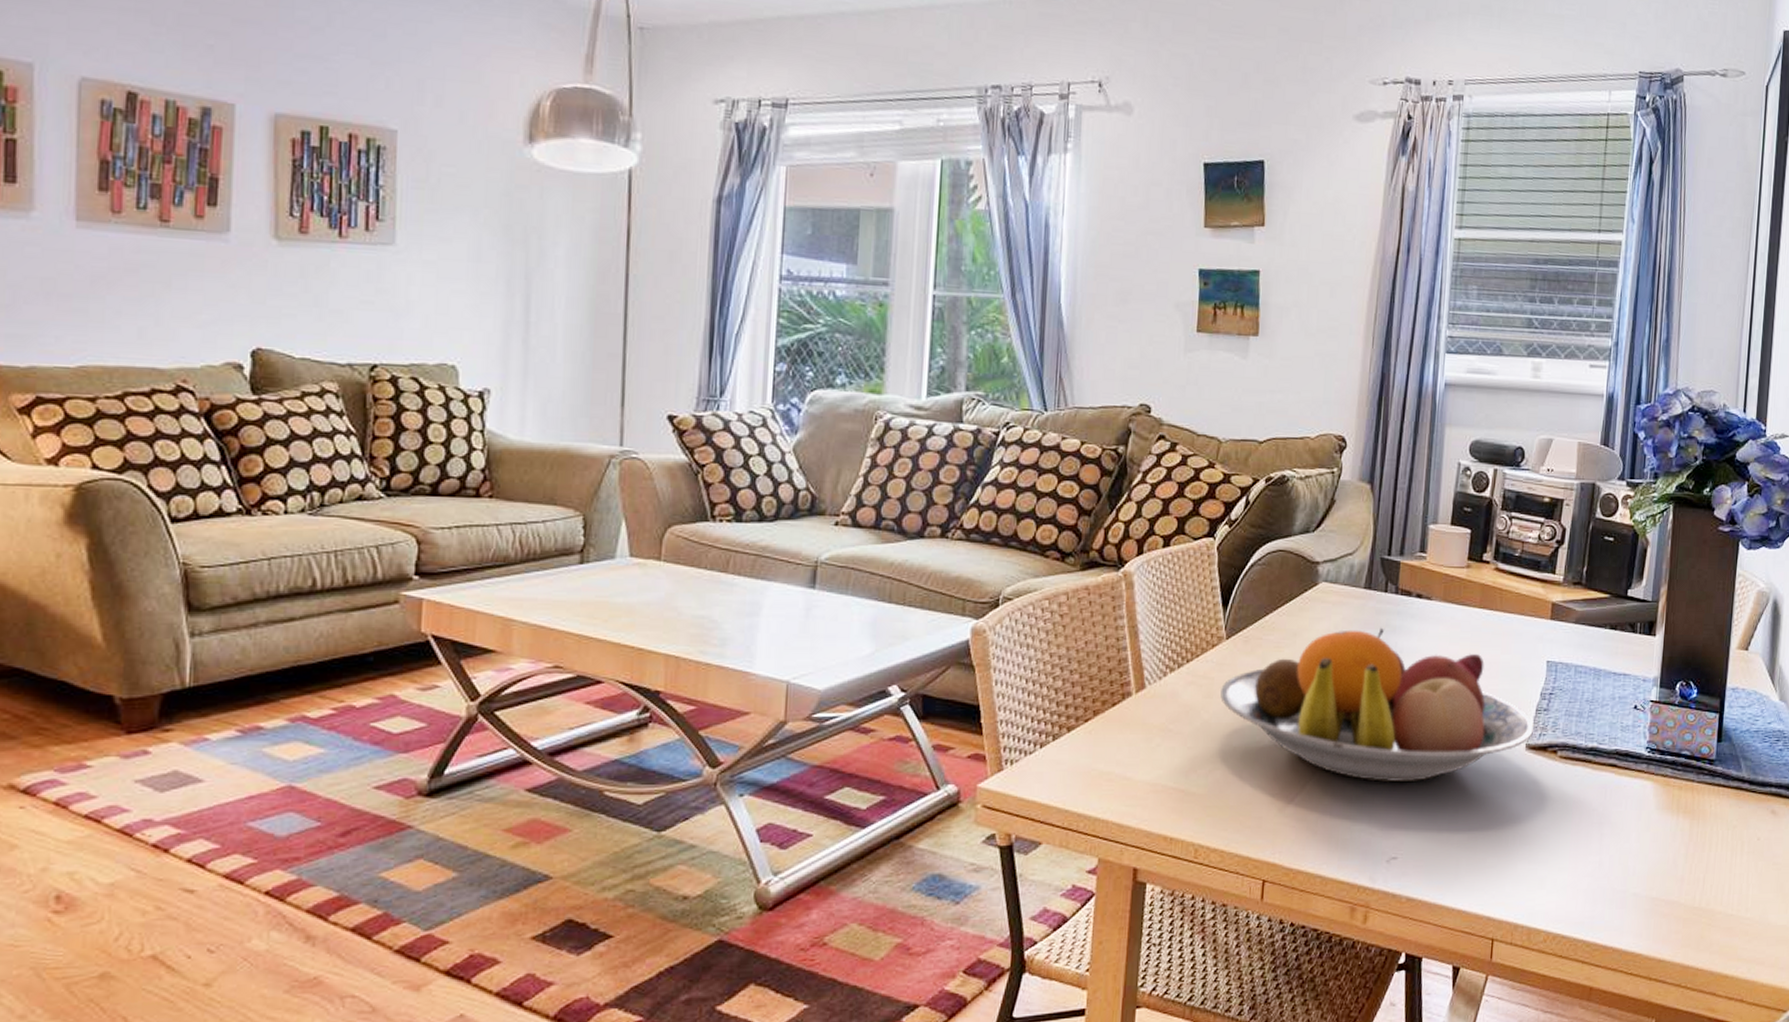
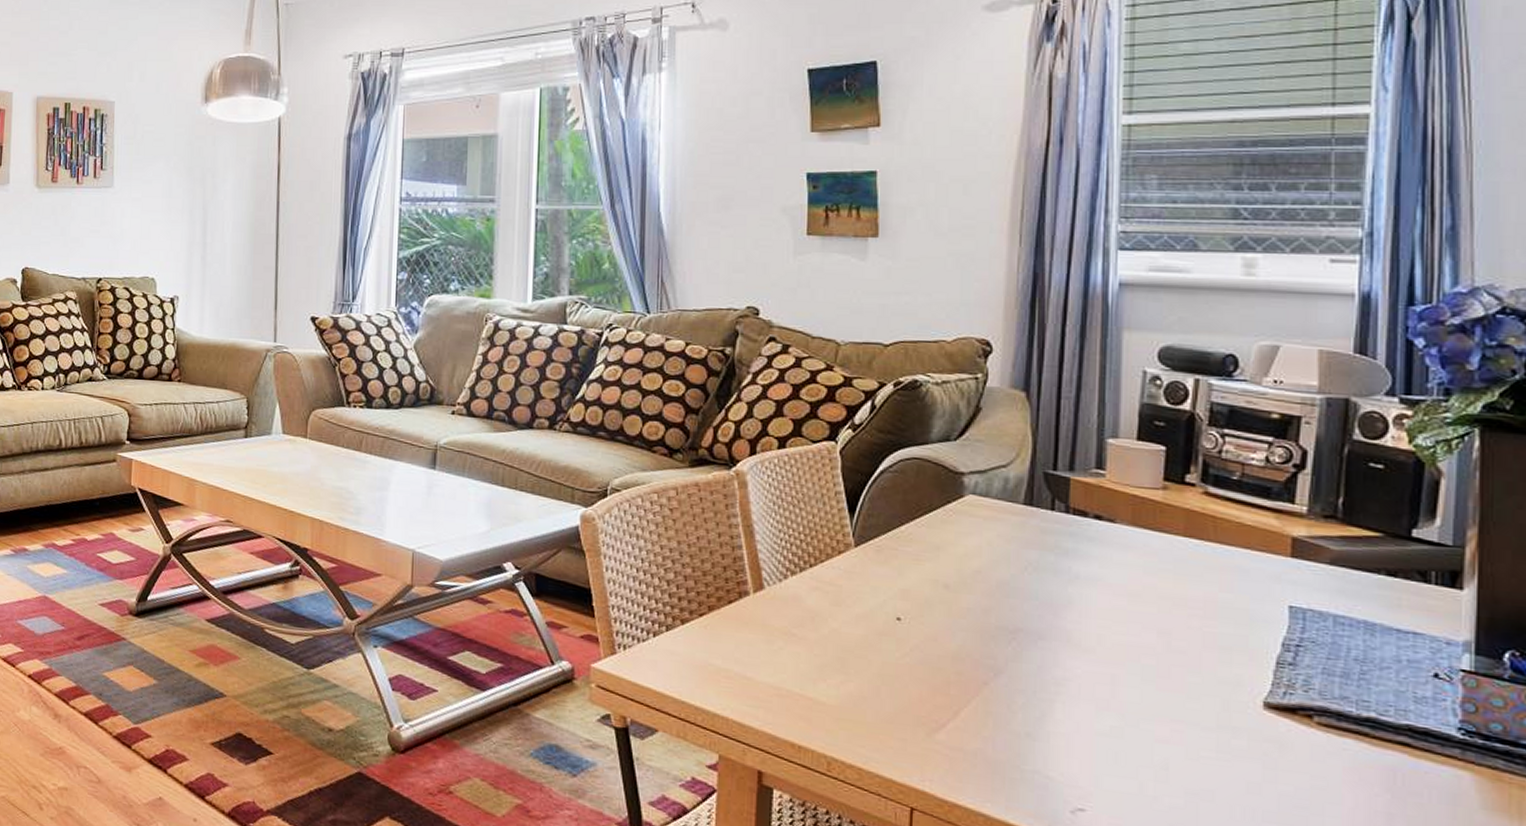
fruit bowl: present [1220,627,1534,782] -> none [850,548,1274,727]

